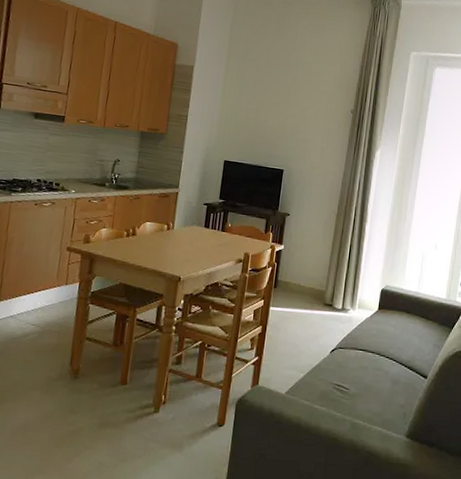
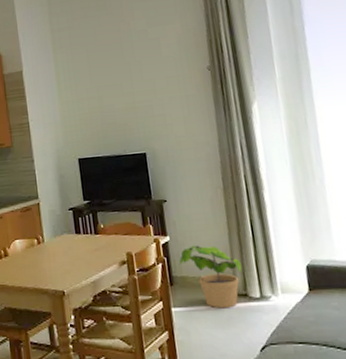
potted plant: none [285,257,335,314] -> present [178,245,242,309]

